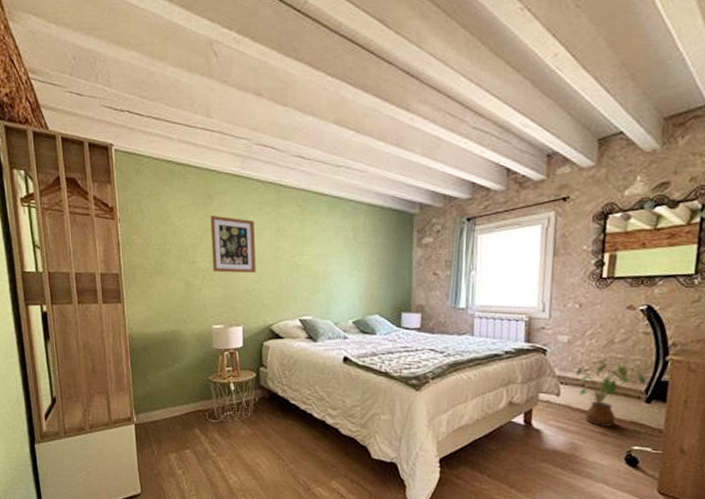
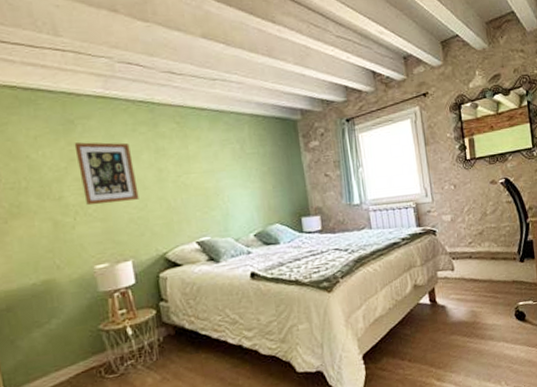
house plant: present [575,362,647,428] -> none [462,232,518,291]

